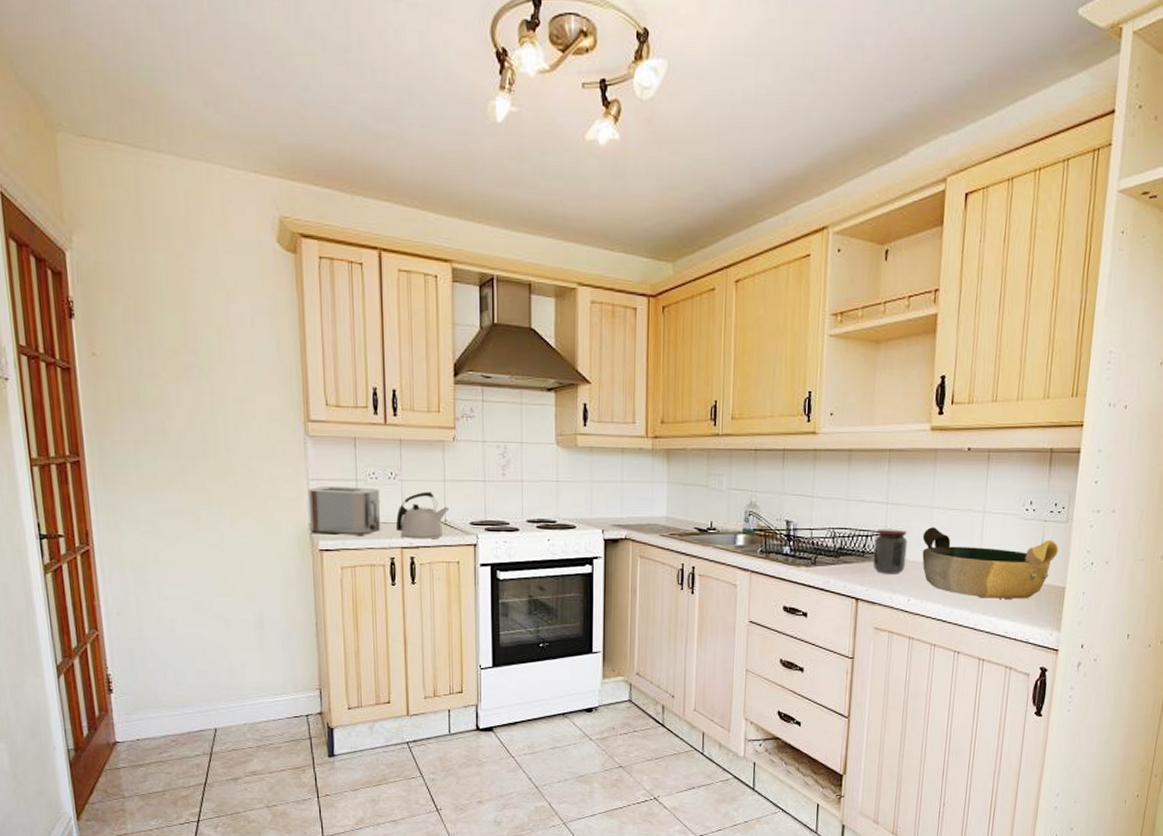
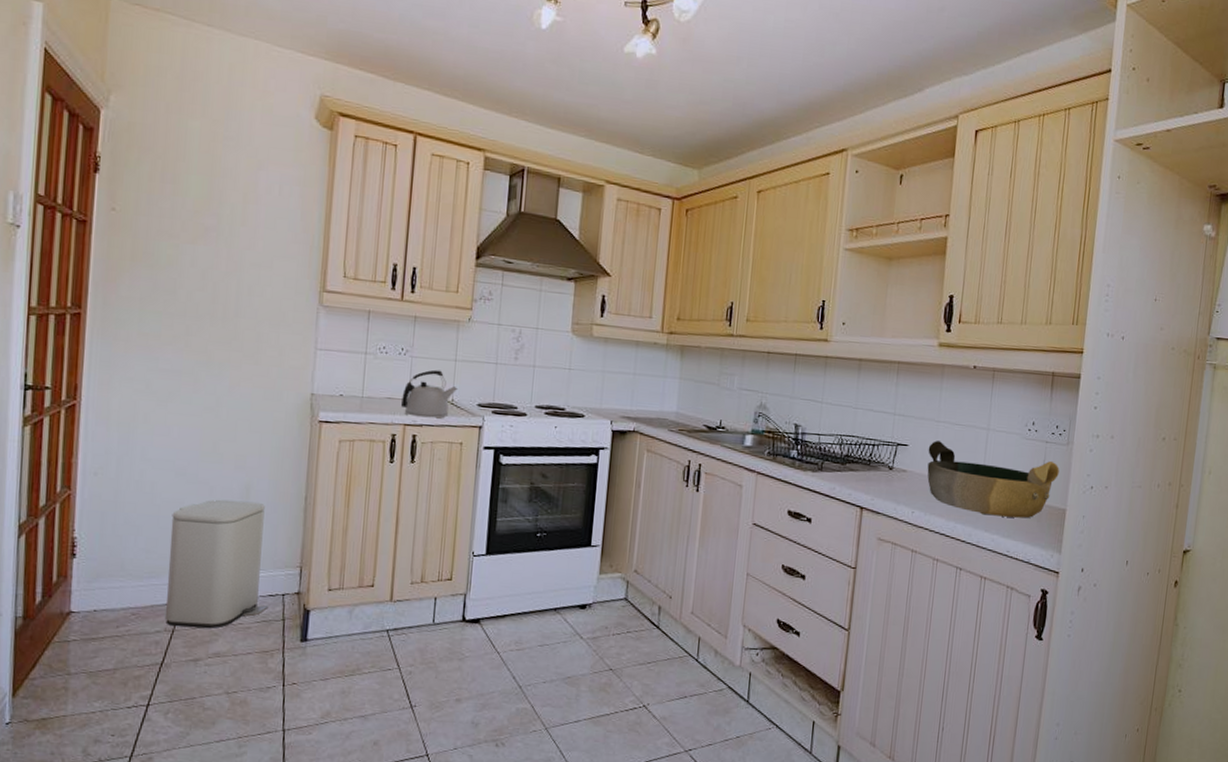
pedal bin: none [194,630,295,749] -> present [166,499,269,628]
toaster: present [307,486,381,537] -> none [311,356,389,411]
jar: present [873,529,908,576] -> none [878,439,914,487]

